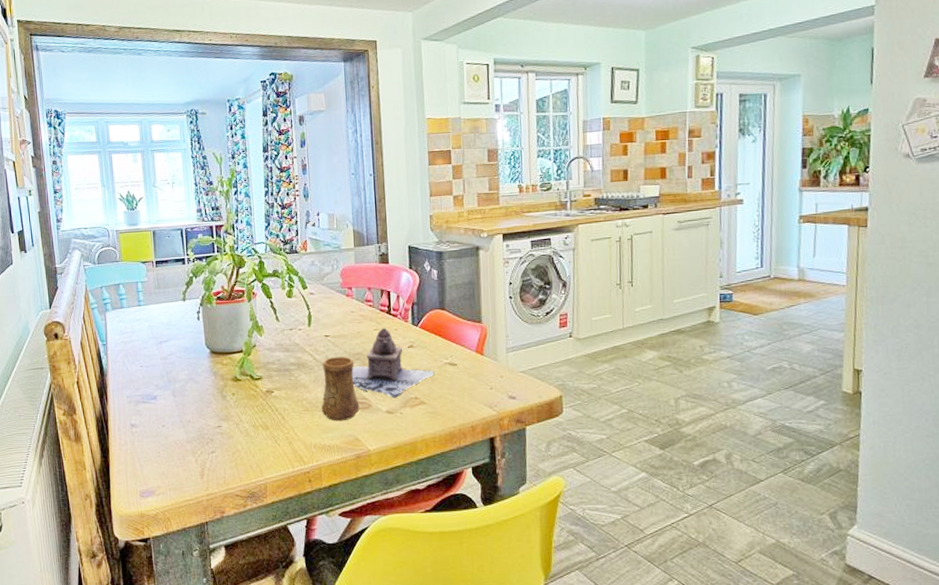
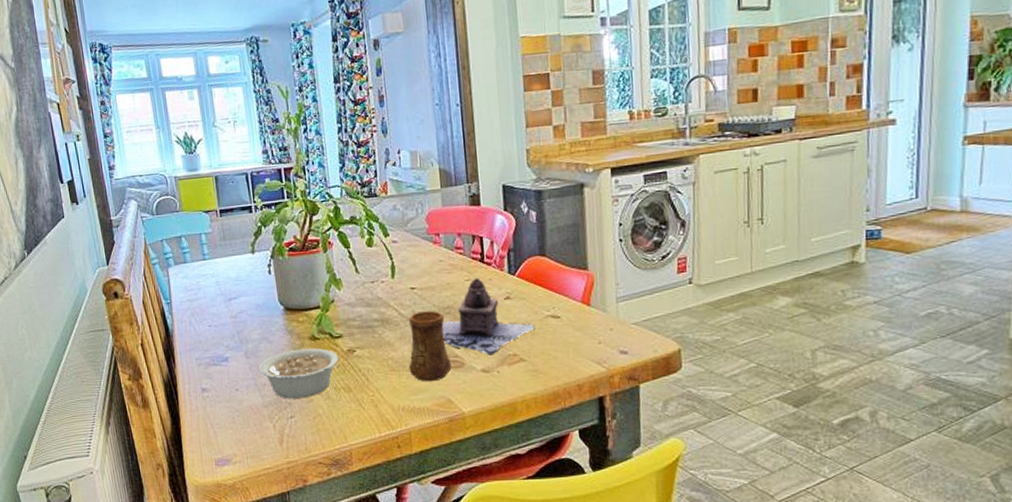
legume: none [185,388,260,435] -> present [259,348,341,399]

